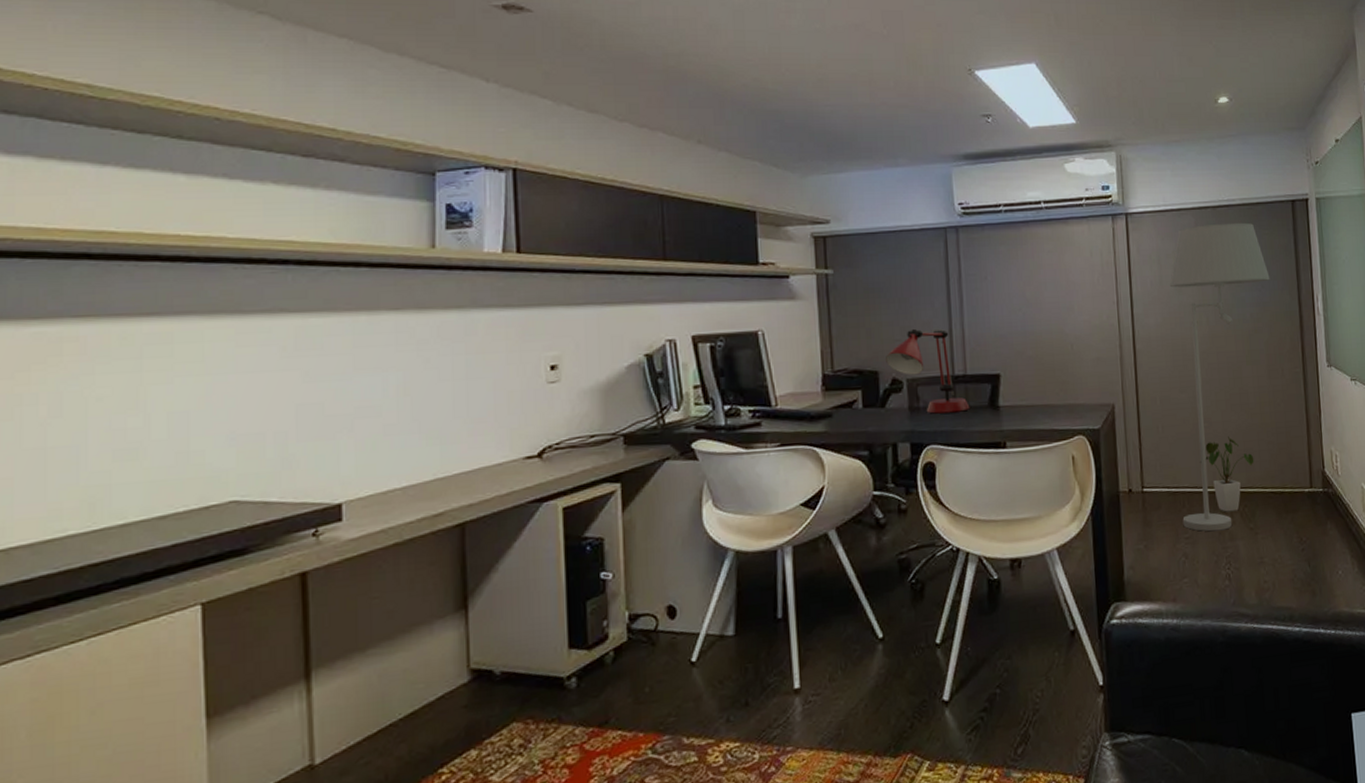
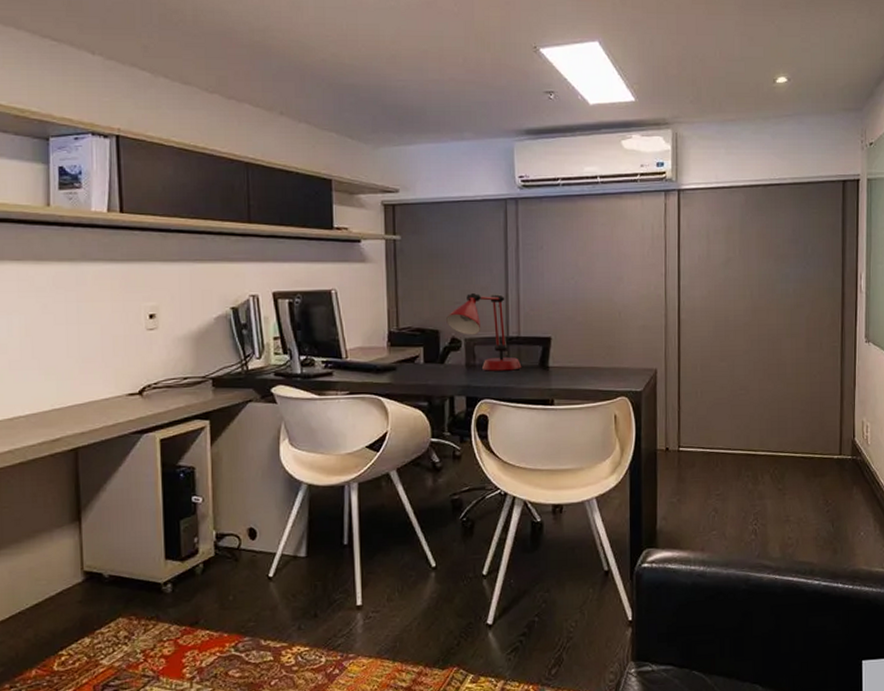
floor lamp: present [1169,222,1270,532] -> none [715,201,815,490]
house plant: present [1199,436,1254,512] -> none [734,404,787,473]

